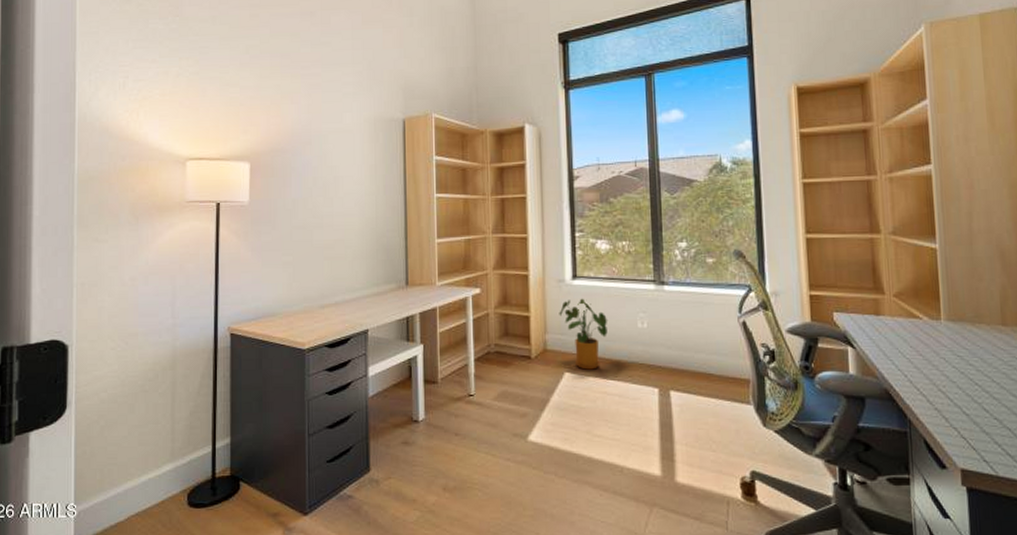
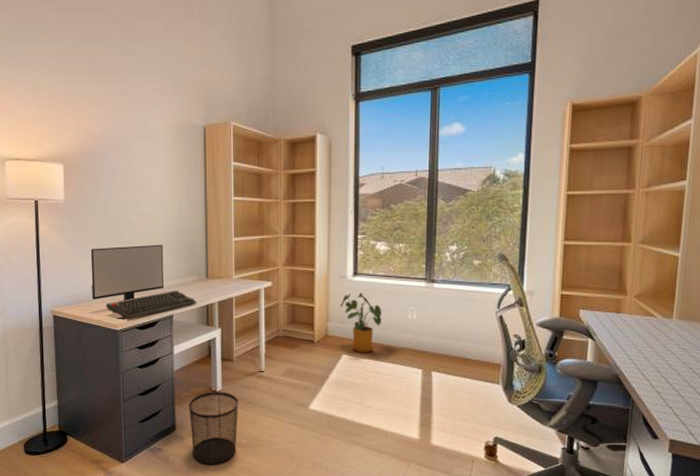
computer monitor: none [276,248,359,314] -> present [90,244,164,301]
computer keyboard: none [291,301,395,337] -> present [105,291,196,320]
waste bin: none [385,422,445,516] -> present [188,392,238,465]

